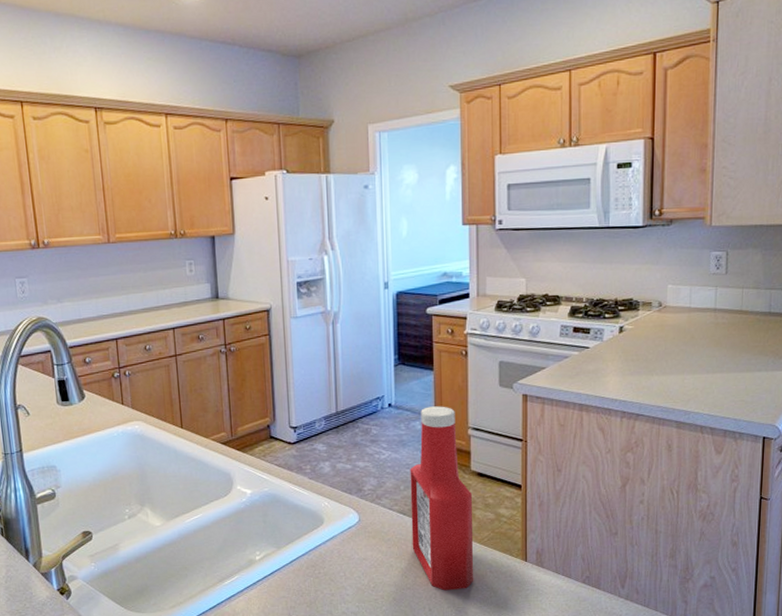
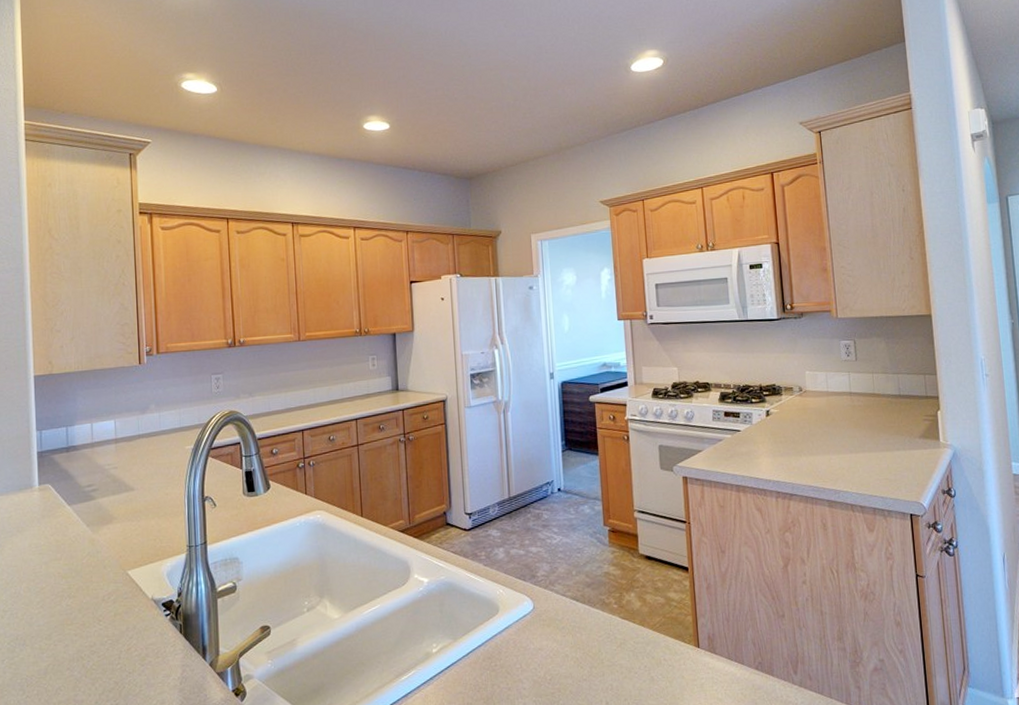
ketchup bottle: present [410,406,473,591] -> none [580,489,648,682]

